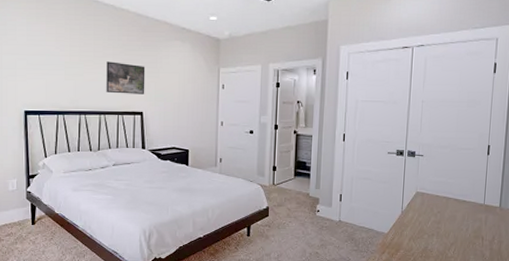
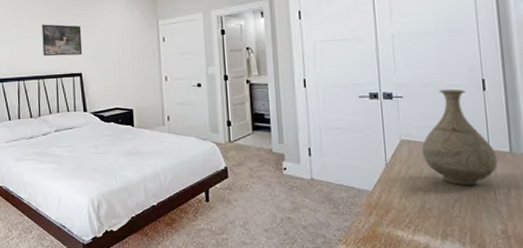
vase: none [431,151,489,233] -> present [421,89,498,186]

